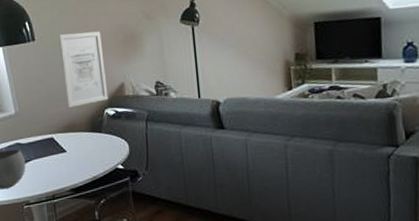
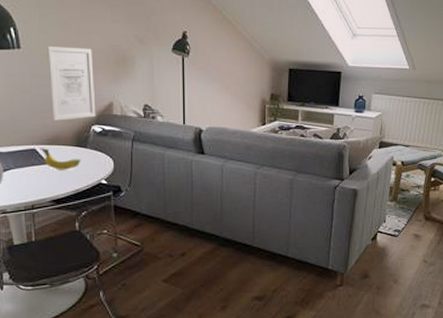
fruit: none [57,136,96,158] -> present [40,148,81,170]

